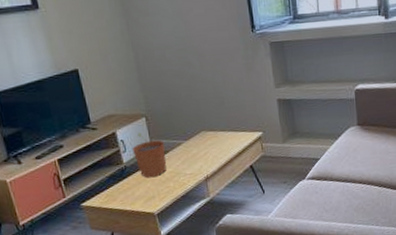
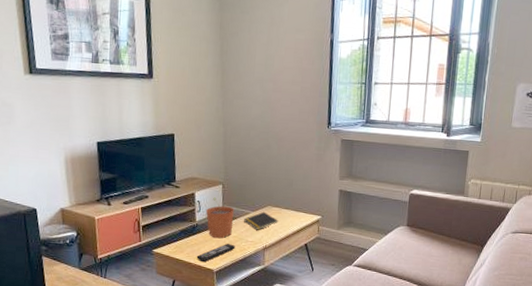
remote control: none [132,181,174,207] -> present [196,244,235,263]
notepad: none [176,138,216,161] -> present [243,211,279,230]

